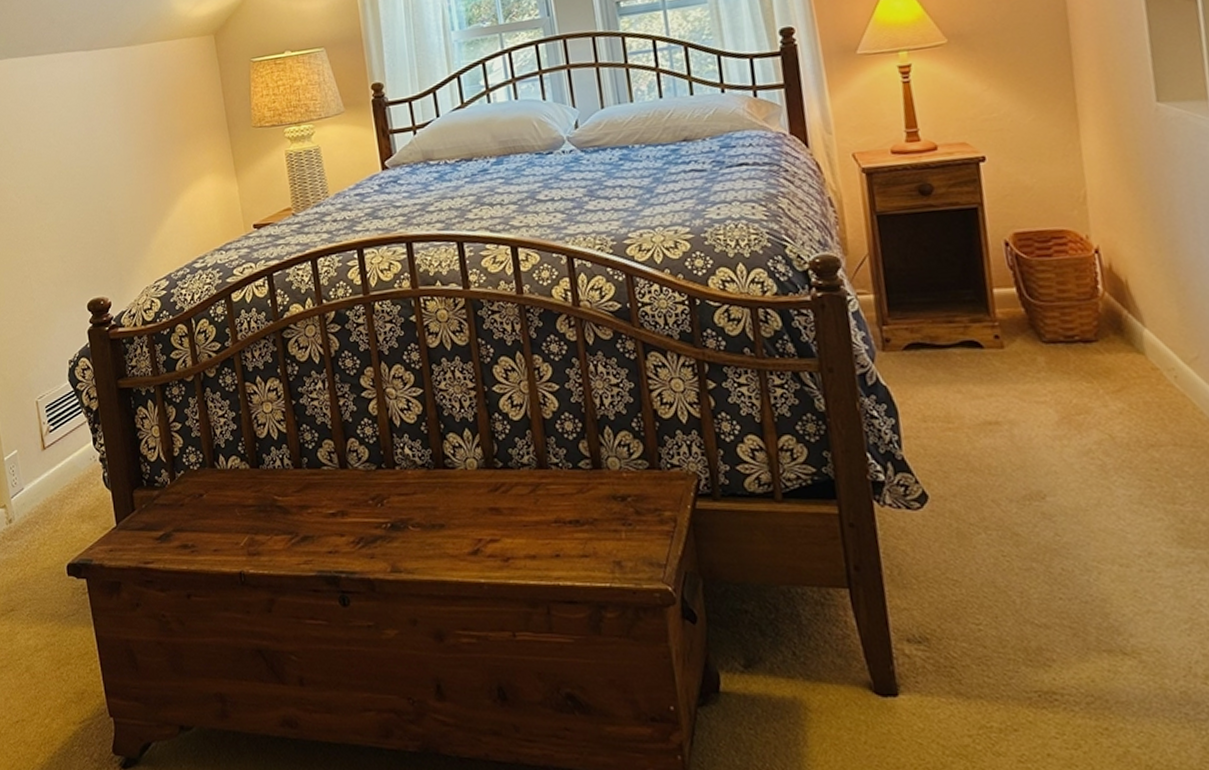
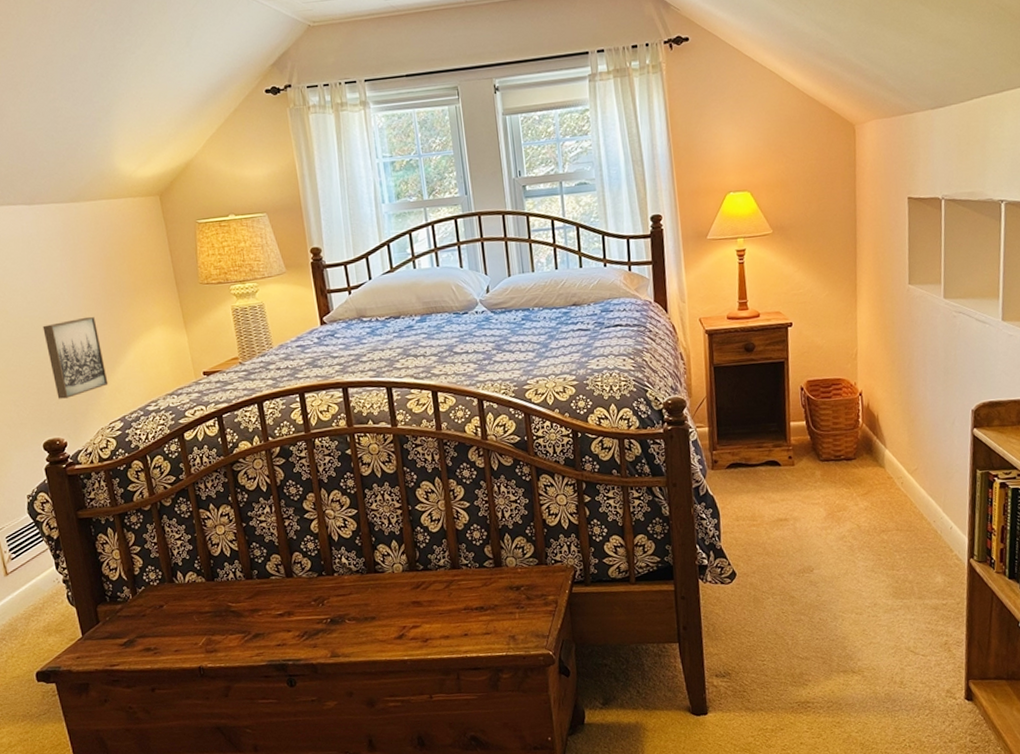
wall art: none [93,165,156,255] -> present [42,316,109,399]

